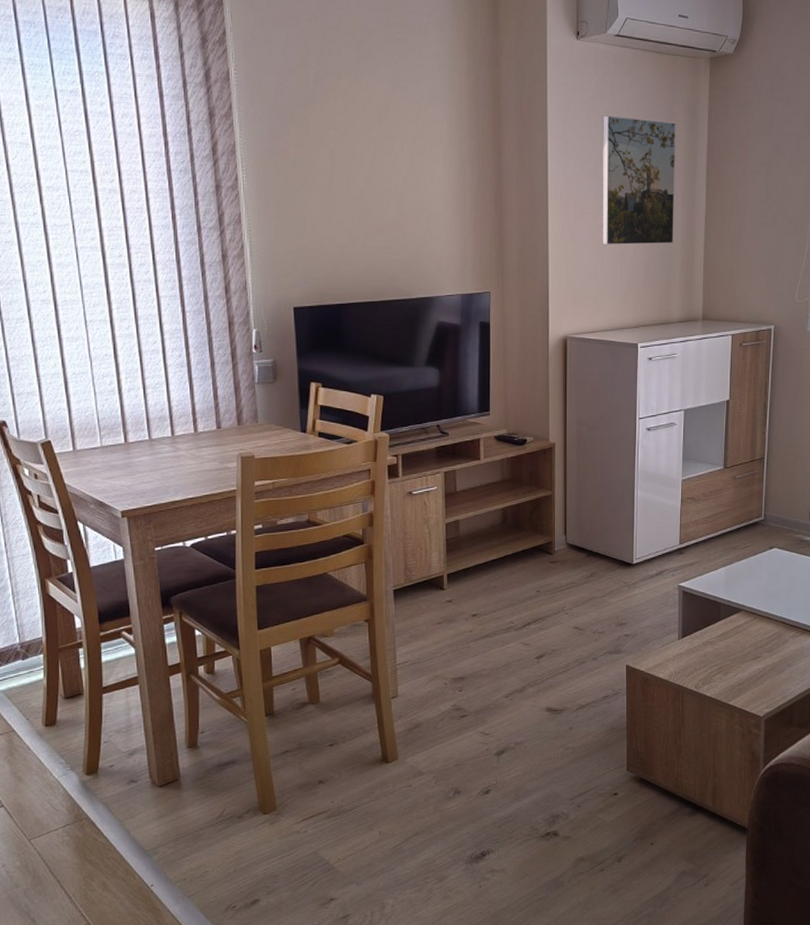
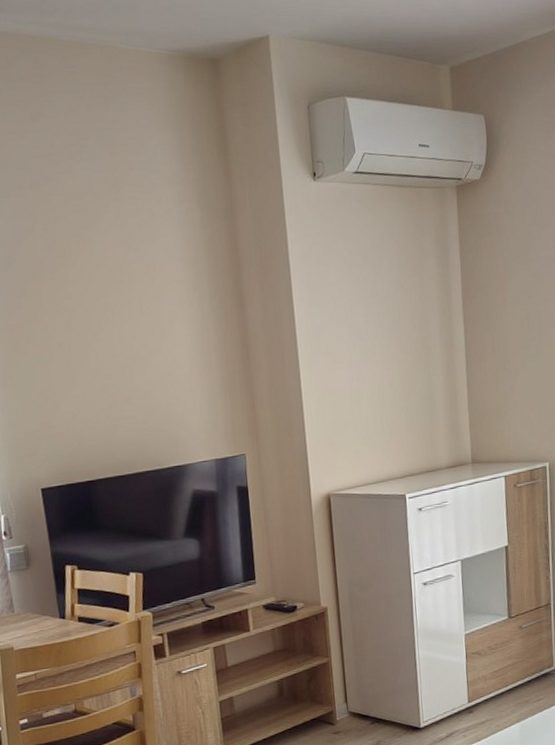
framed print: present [602,115,676,246] -> none [348,257,435,394]

